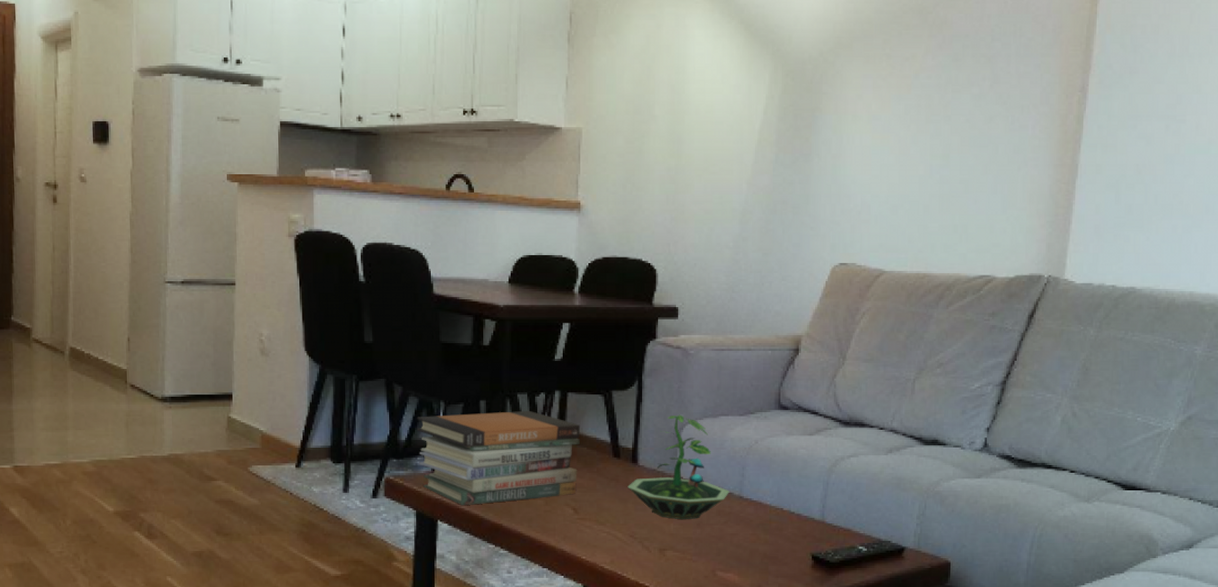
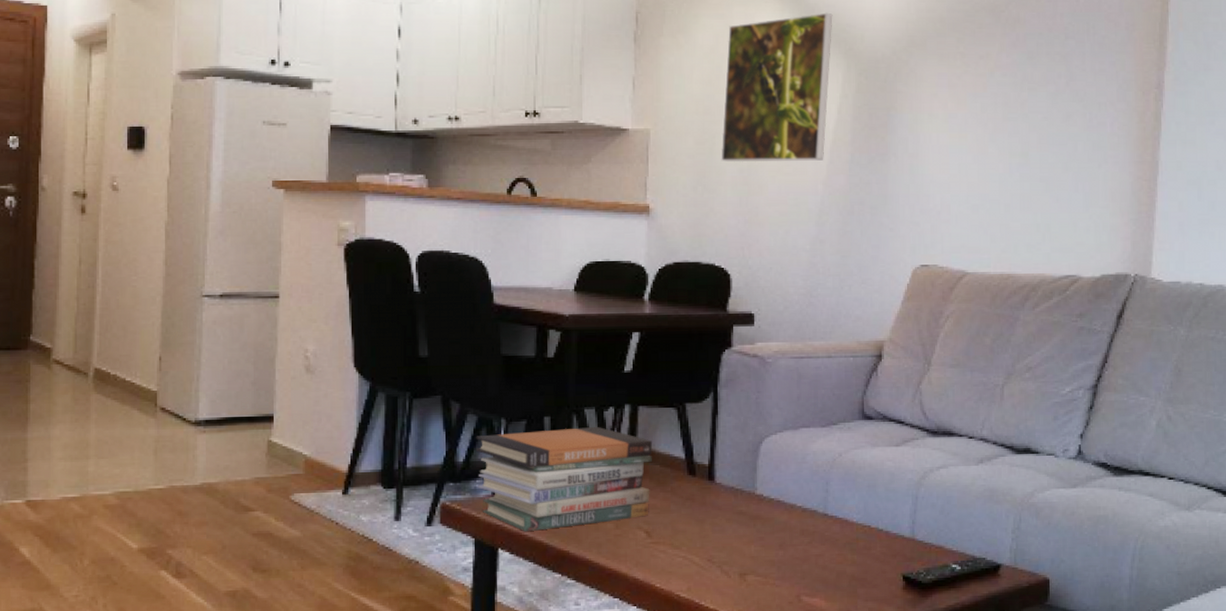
terrarium: present [628,414,730,520] -> none [704,427,813,541]
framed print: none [649,13,762,162] -> present [721,12,833,163]

